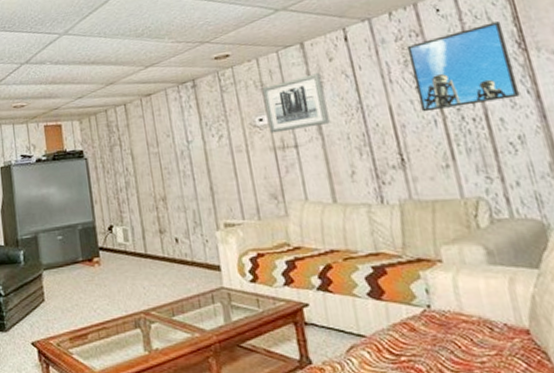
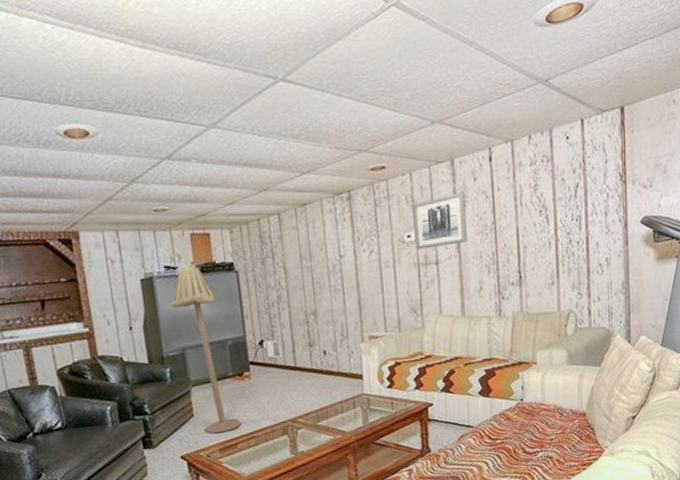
floor lamp: none [26,152,91,321] -> present [171,263,241,434]
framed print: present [406,21,520,112] -> none [538,153,614,235]

